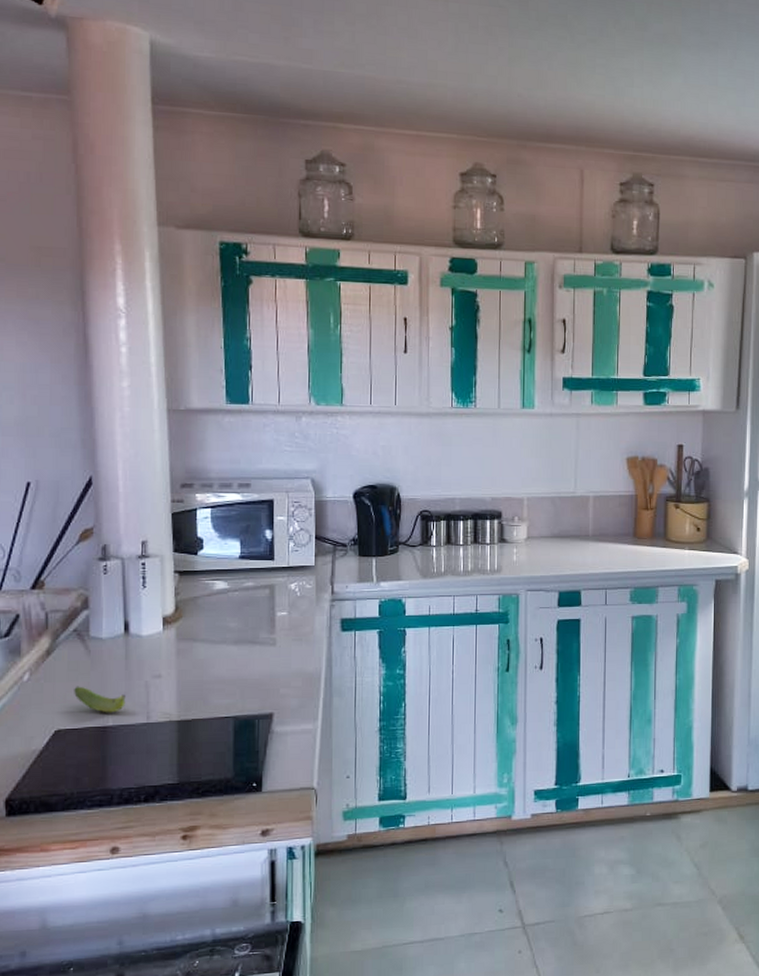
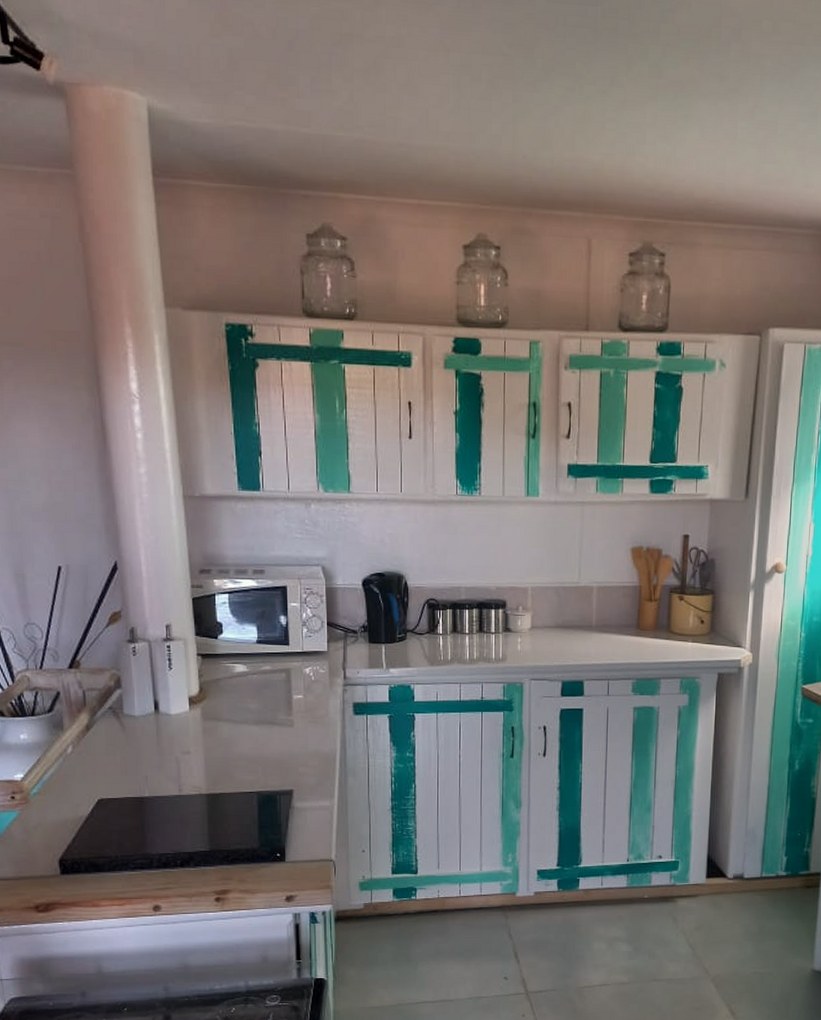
banana: present [74,686,126,713] -> none [113,759,159,785]

